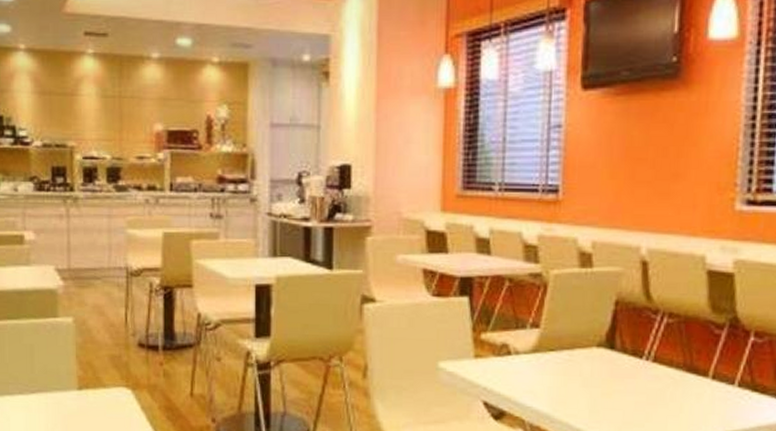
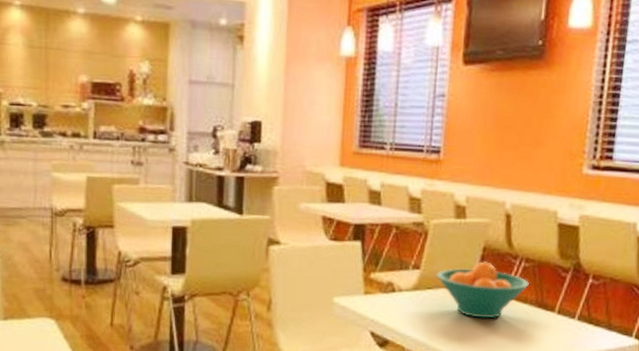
fruit bowl: none [559,317,674,386] -> present [435,261,529,319]

